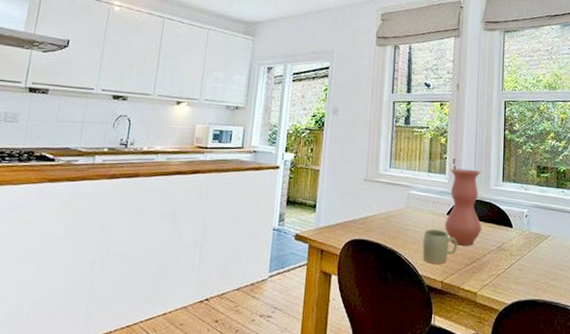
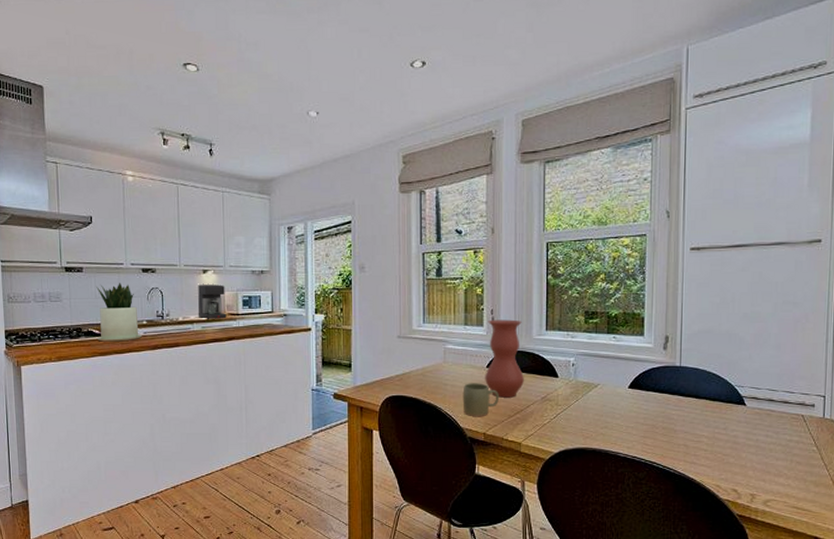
planter: none [48,108,100,169] -> present [96,283,142,342]
coffee maker: none [164,115,197,152] -> present [198,284,227,319]

